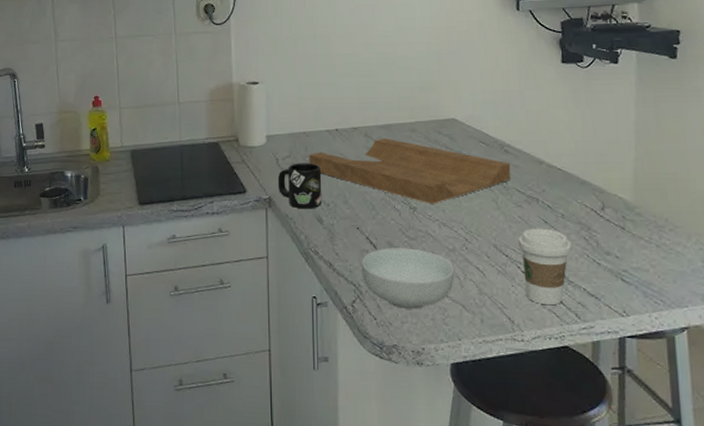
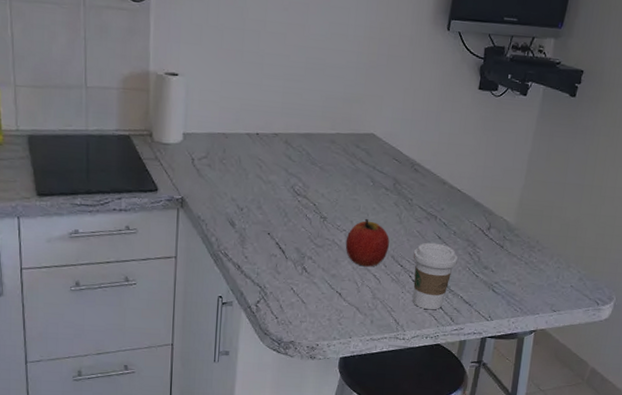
mug: present [277,163,322,209] -> none [191,164,238,212]
cutting board: present [309,138,511,204] -> none [226,146,418,215]
cereal bowl: present [361,248,454,309] -> none [268,253,354,310]
apple: none [440,207,489,259] -> present [345,219,390,267]

